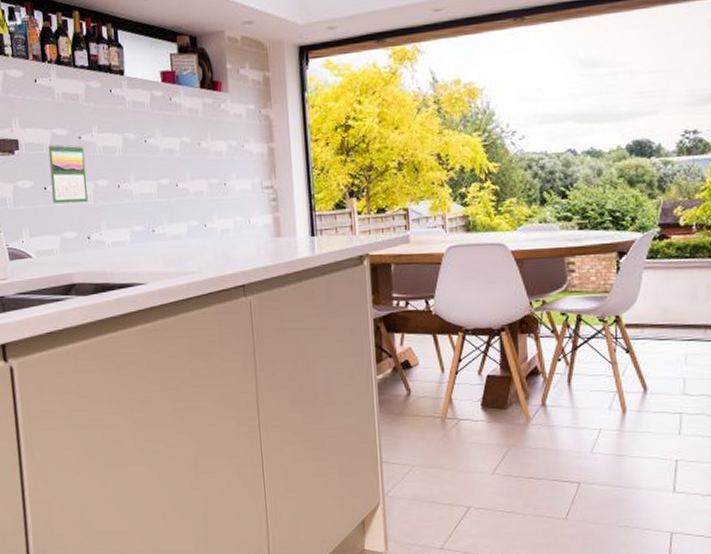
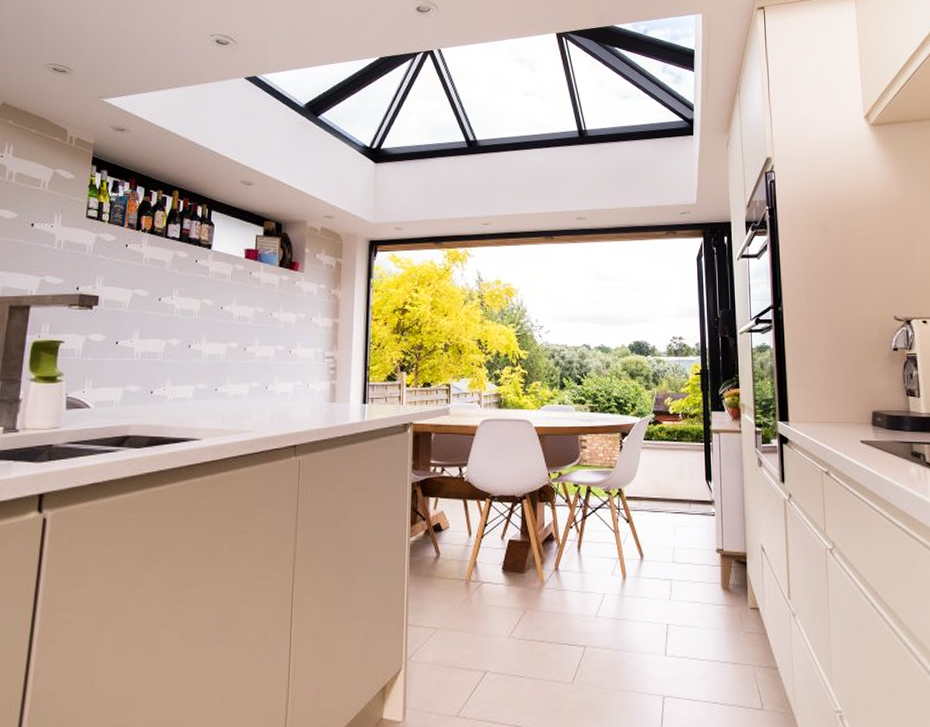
calendar: present [48,143,88,204] -> none [122,302,162,359]

